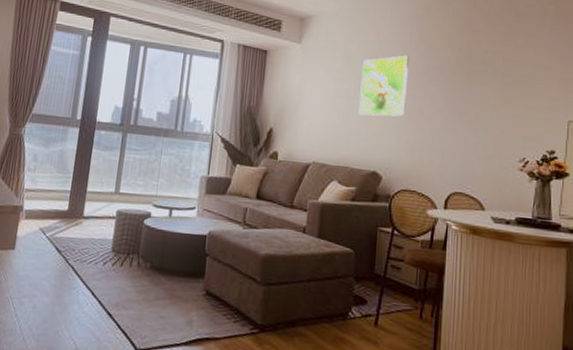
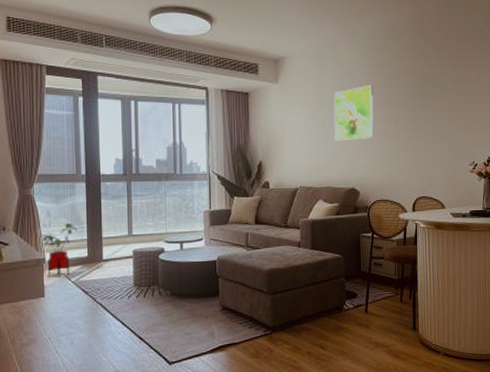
house plant: none [22,169,62,230] -> present [40,222,77,277]

